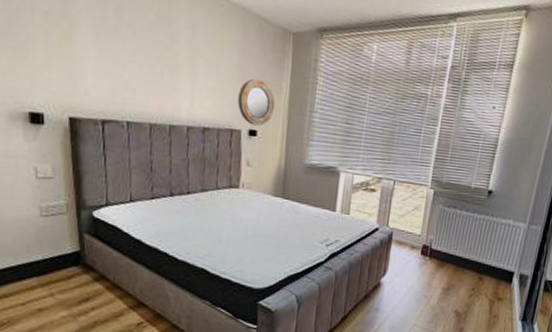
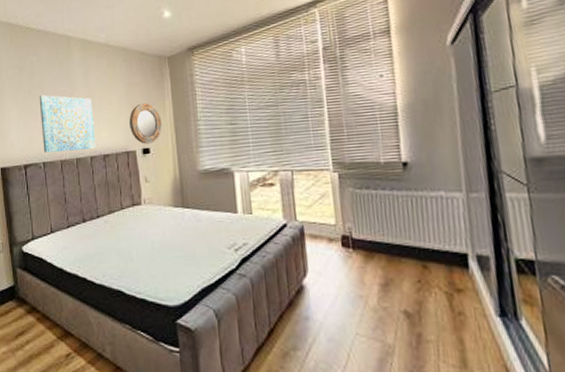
wall art: none [127,39,197,118] -> present [39,95,96,153]

